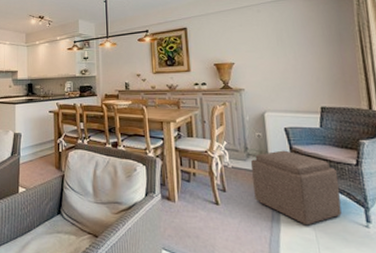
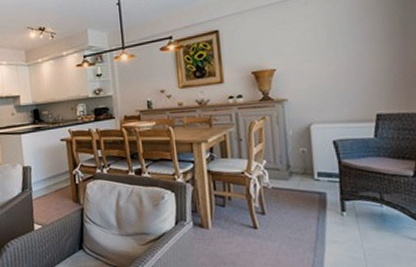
ottoman: present [250,150,342,226] -> none [293,165,394,244]

